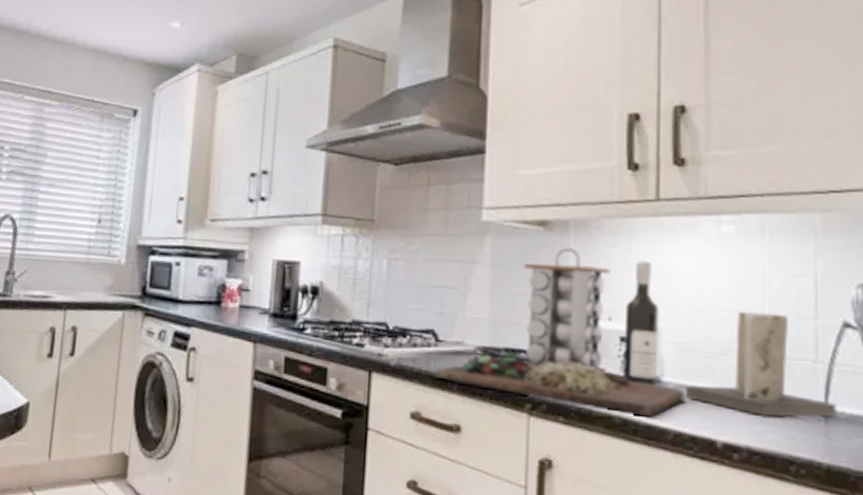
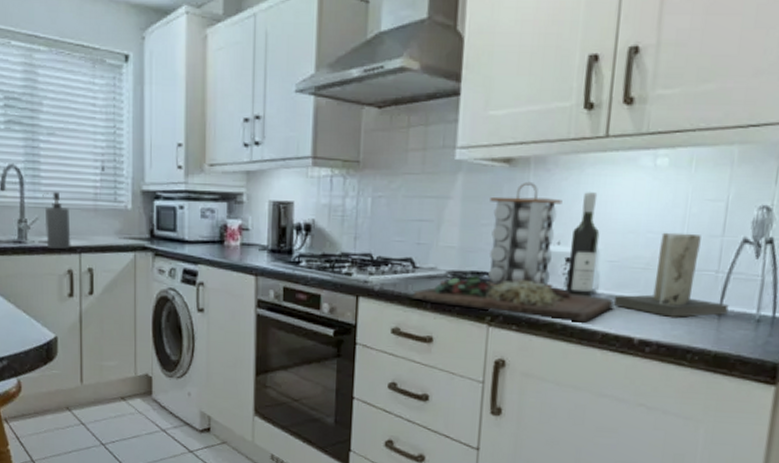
soap dispenser: none [31,243,60,306] -> present [42,192,71,250]

